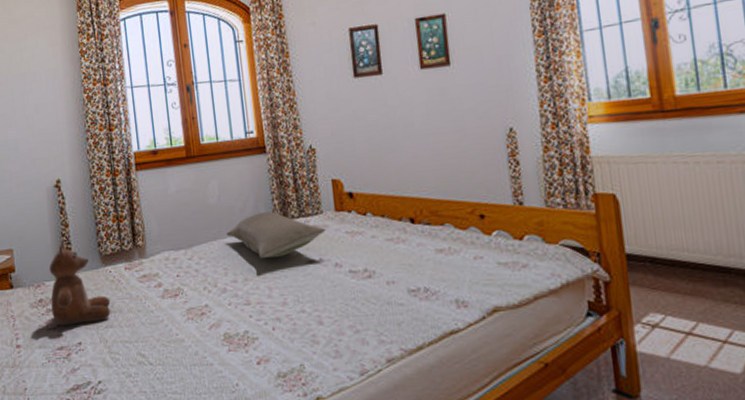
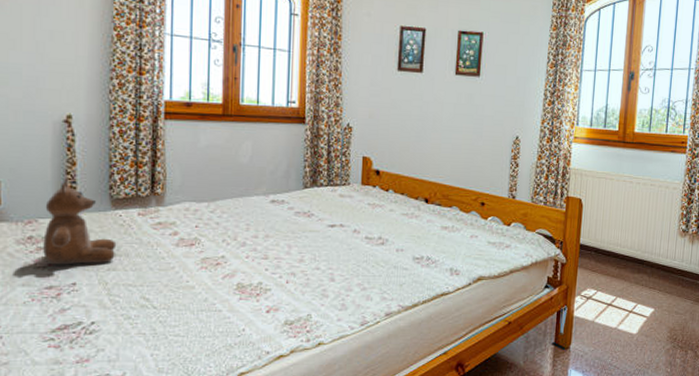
pillow: present [226,211,327,259] -> none [253,177,351,220]

